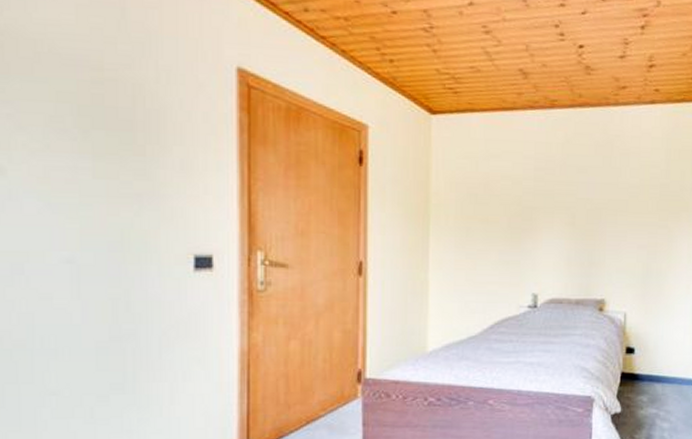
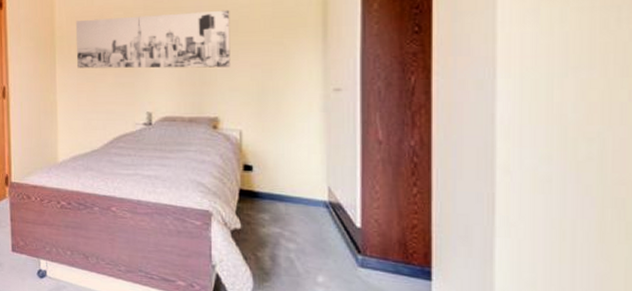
wall art: none [455,187,621,248] -> present [75,10,231,69]

